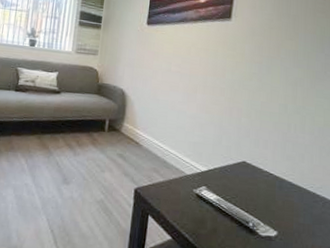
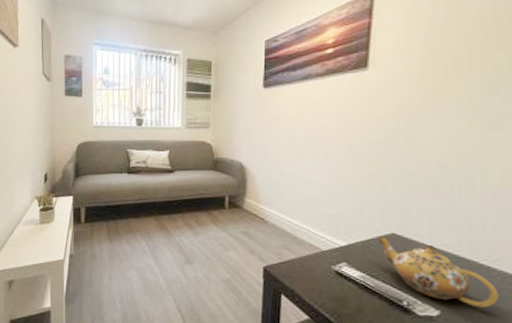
teapot: none [231,163,321,229] -> present [377,236,499,308]

